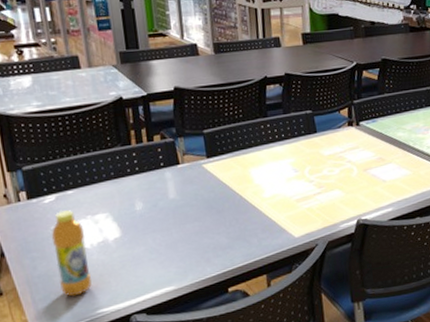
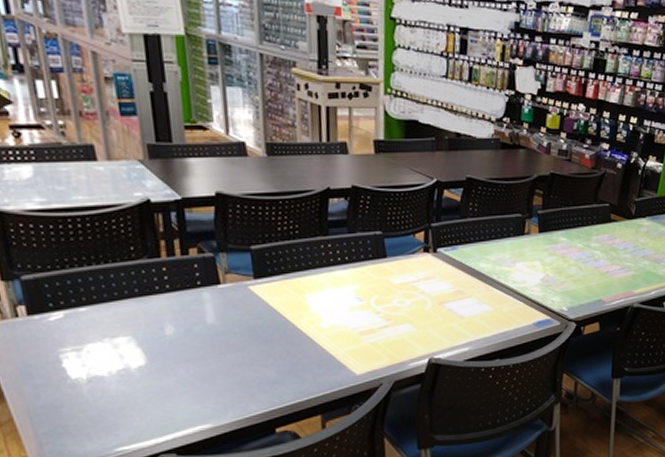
bottle: present [51,210,93,297] -> none [58,330,111,432]

